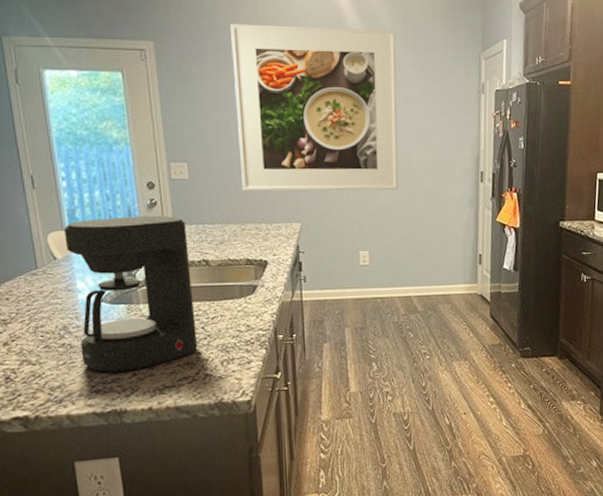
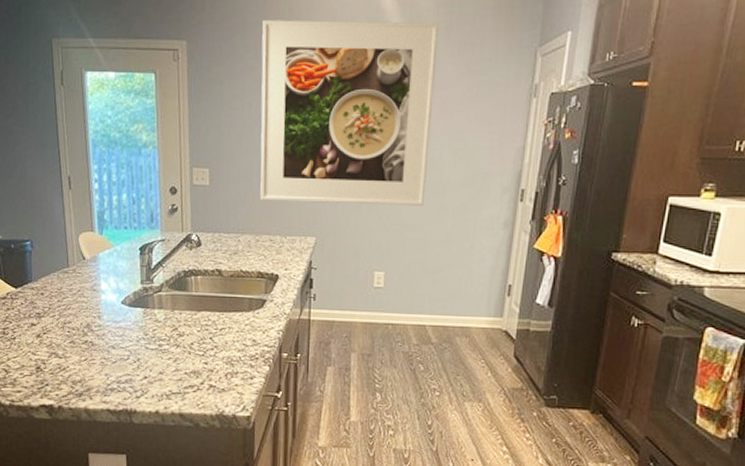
coffee maker: present [64,215,198,372] -> none [93,221,205,374]

